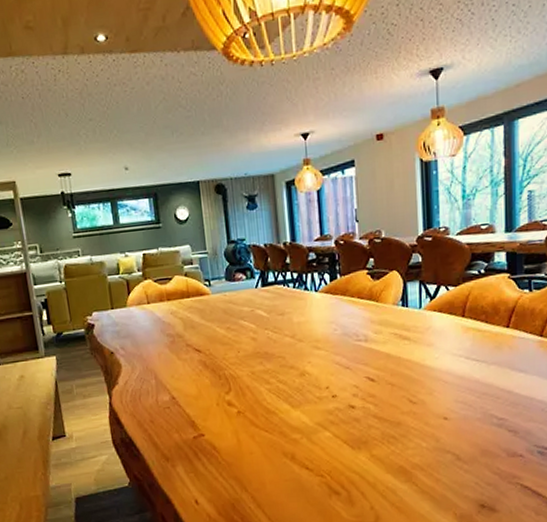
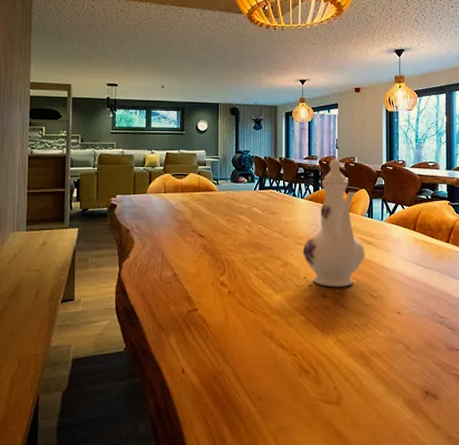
ewer: none [321,235,400,396] -> present [302,159,365,287]

